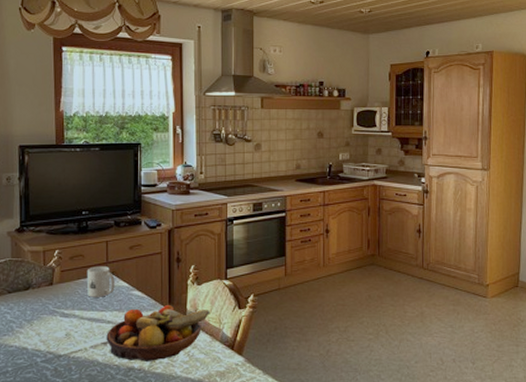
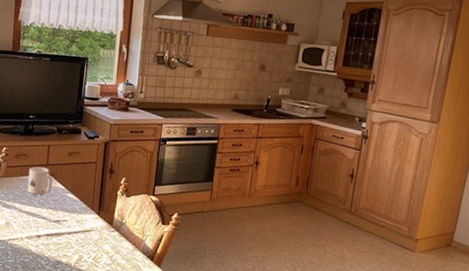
fruit bowl: present [106,305,209,362] -> none [40,210,135,259]

